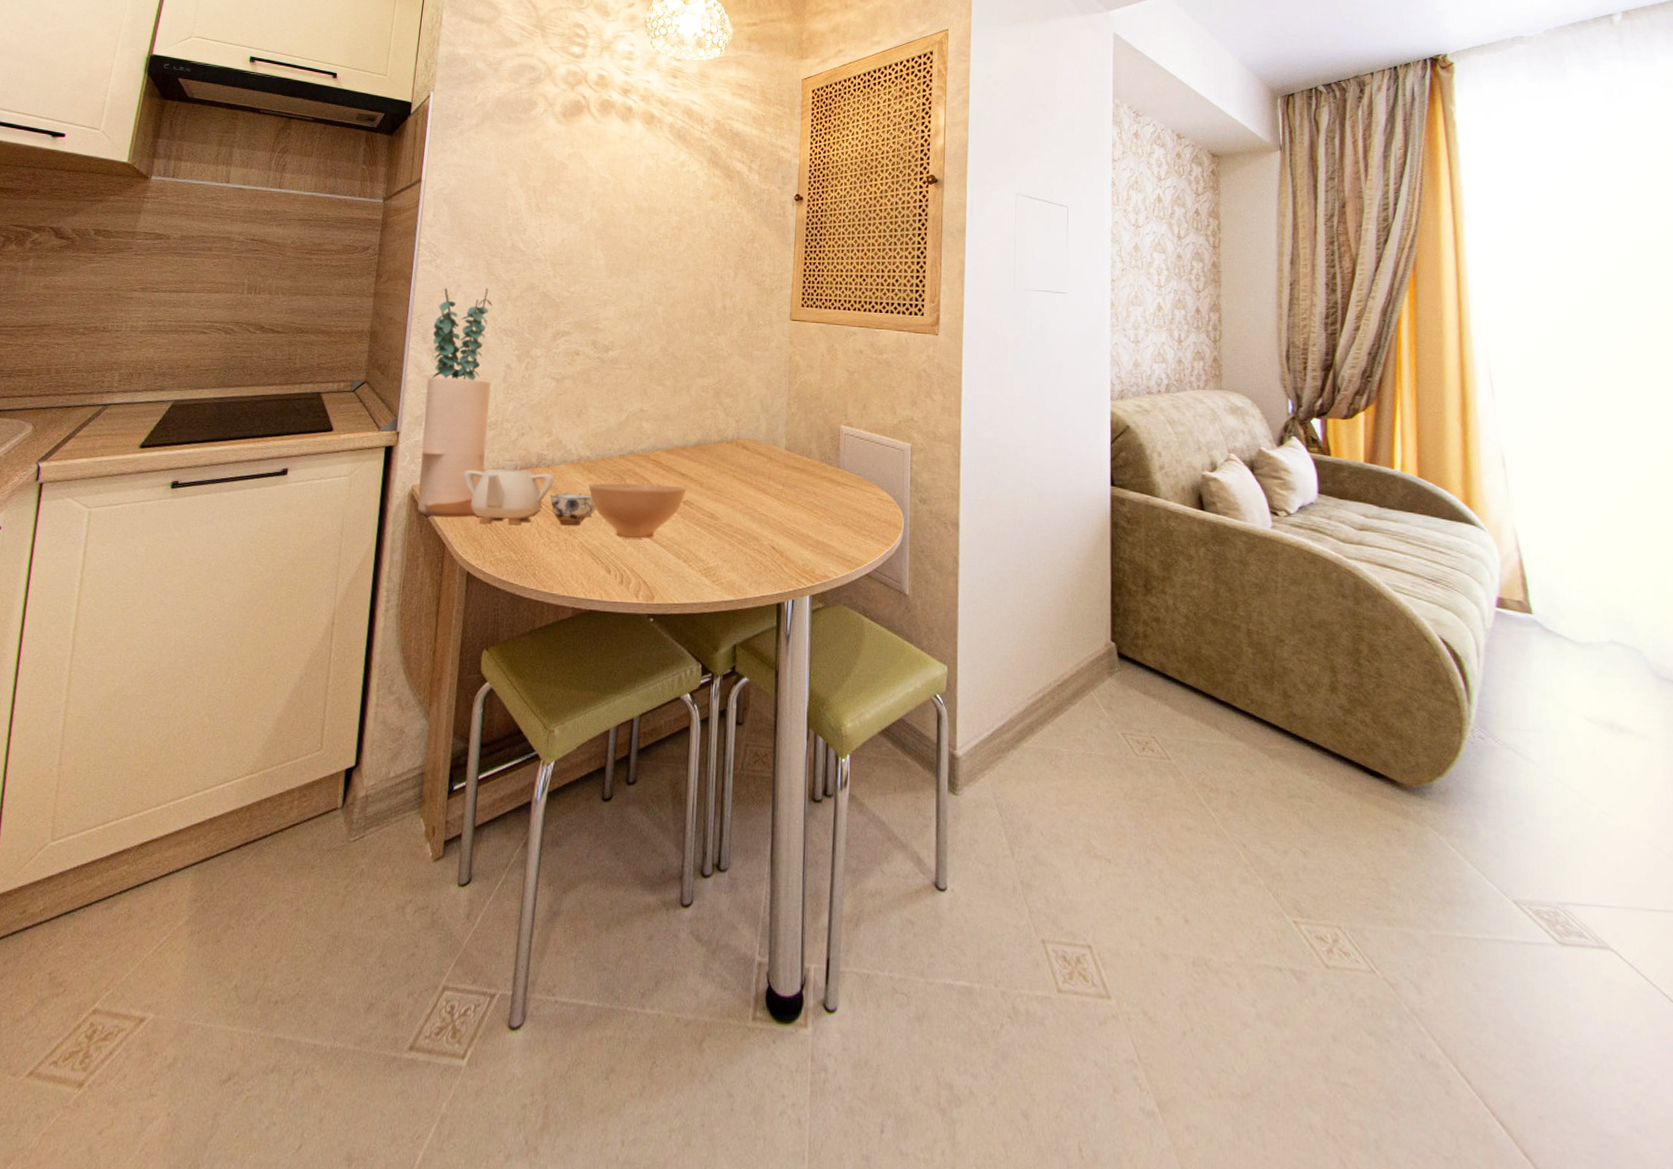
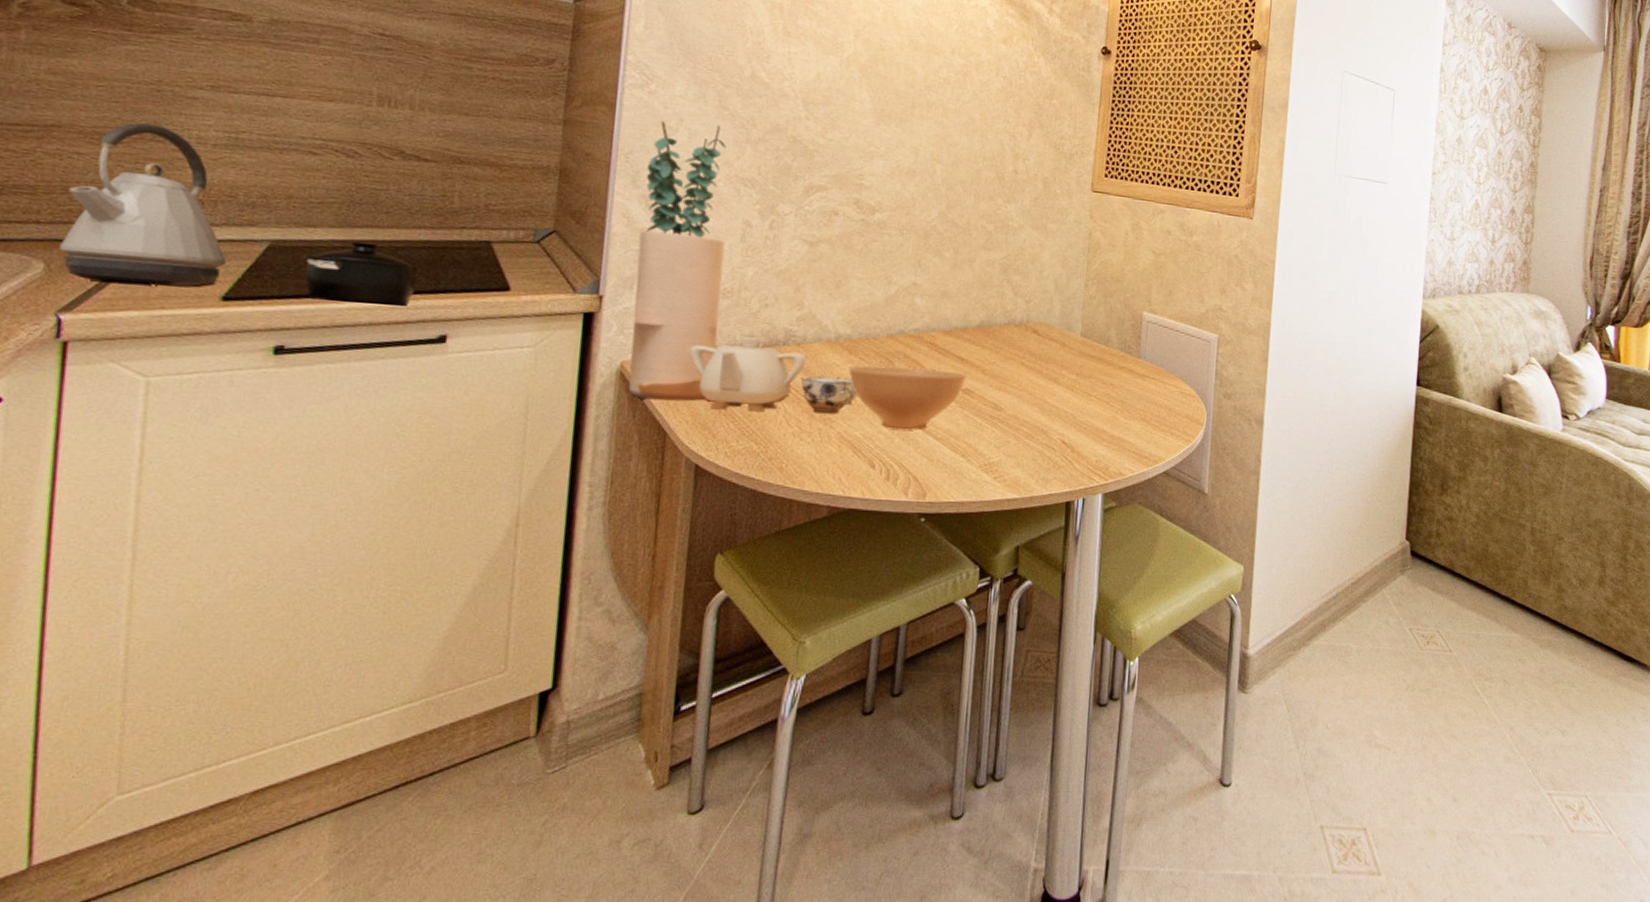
kettle: none [42,318,145,439] -> present [59,122,226,288]
saucepan: none [193,398,269,447] -> present [302,241,417,306]

